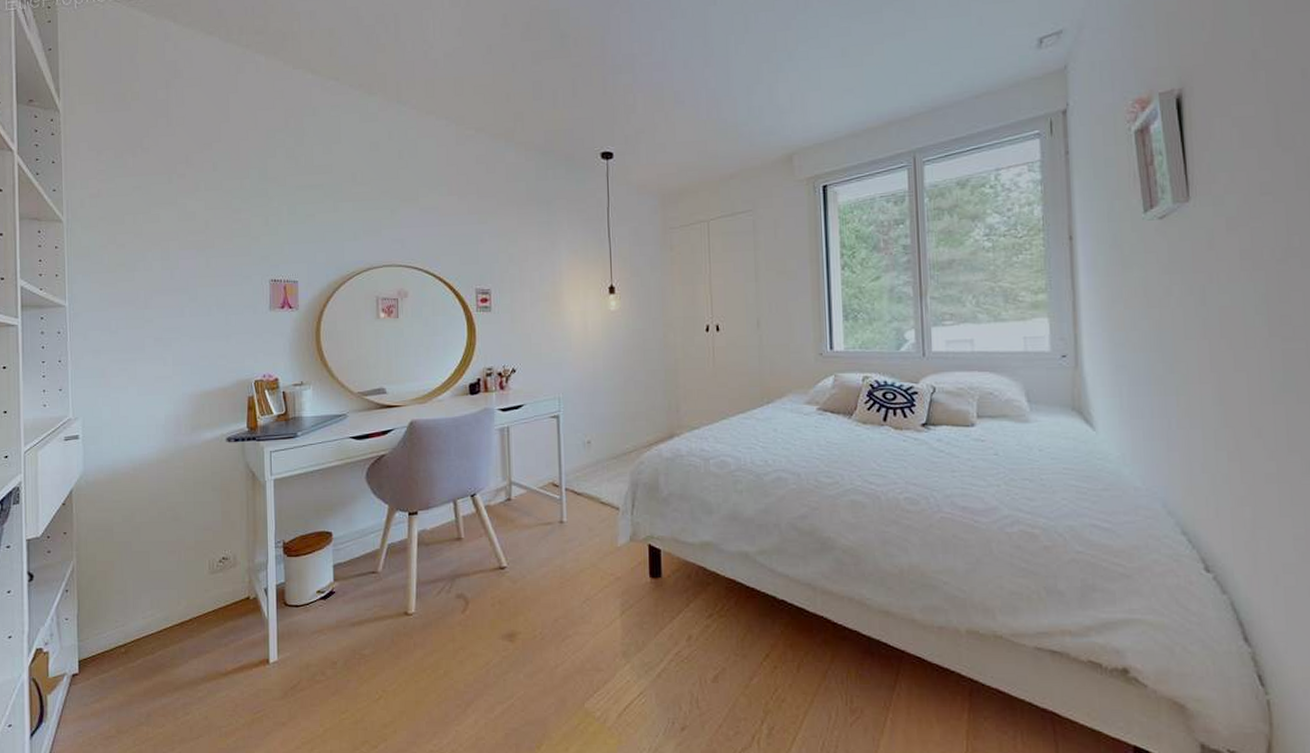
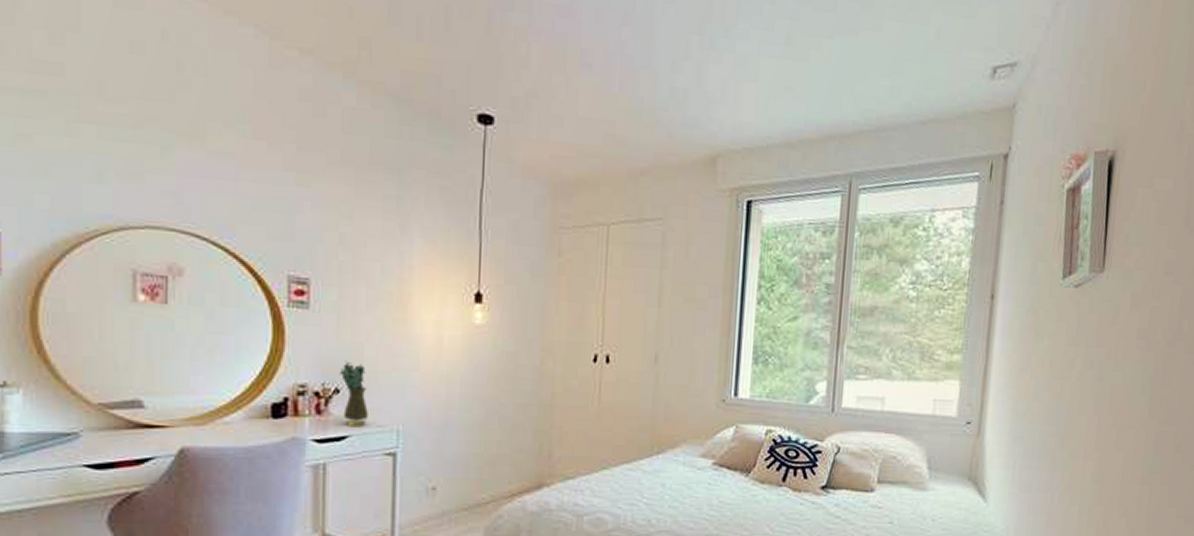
vase: none [514,347,537,398] -> present [339,360,368,428]

